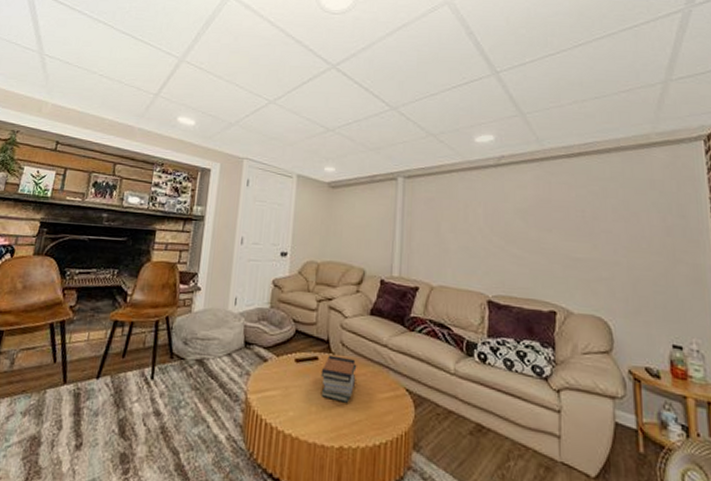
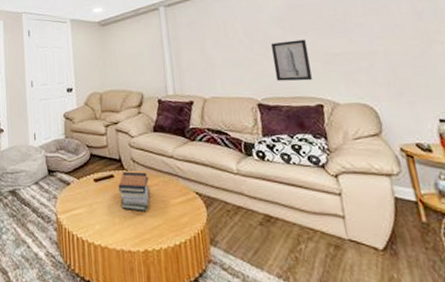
wall art: none [511,236,550,284] -> present [270,39,312,81]

